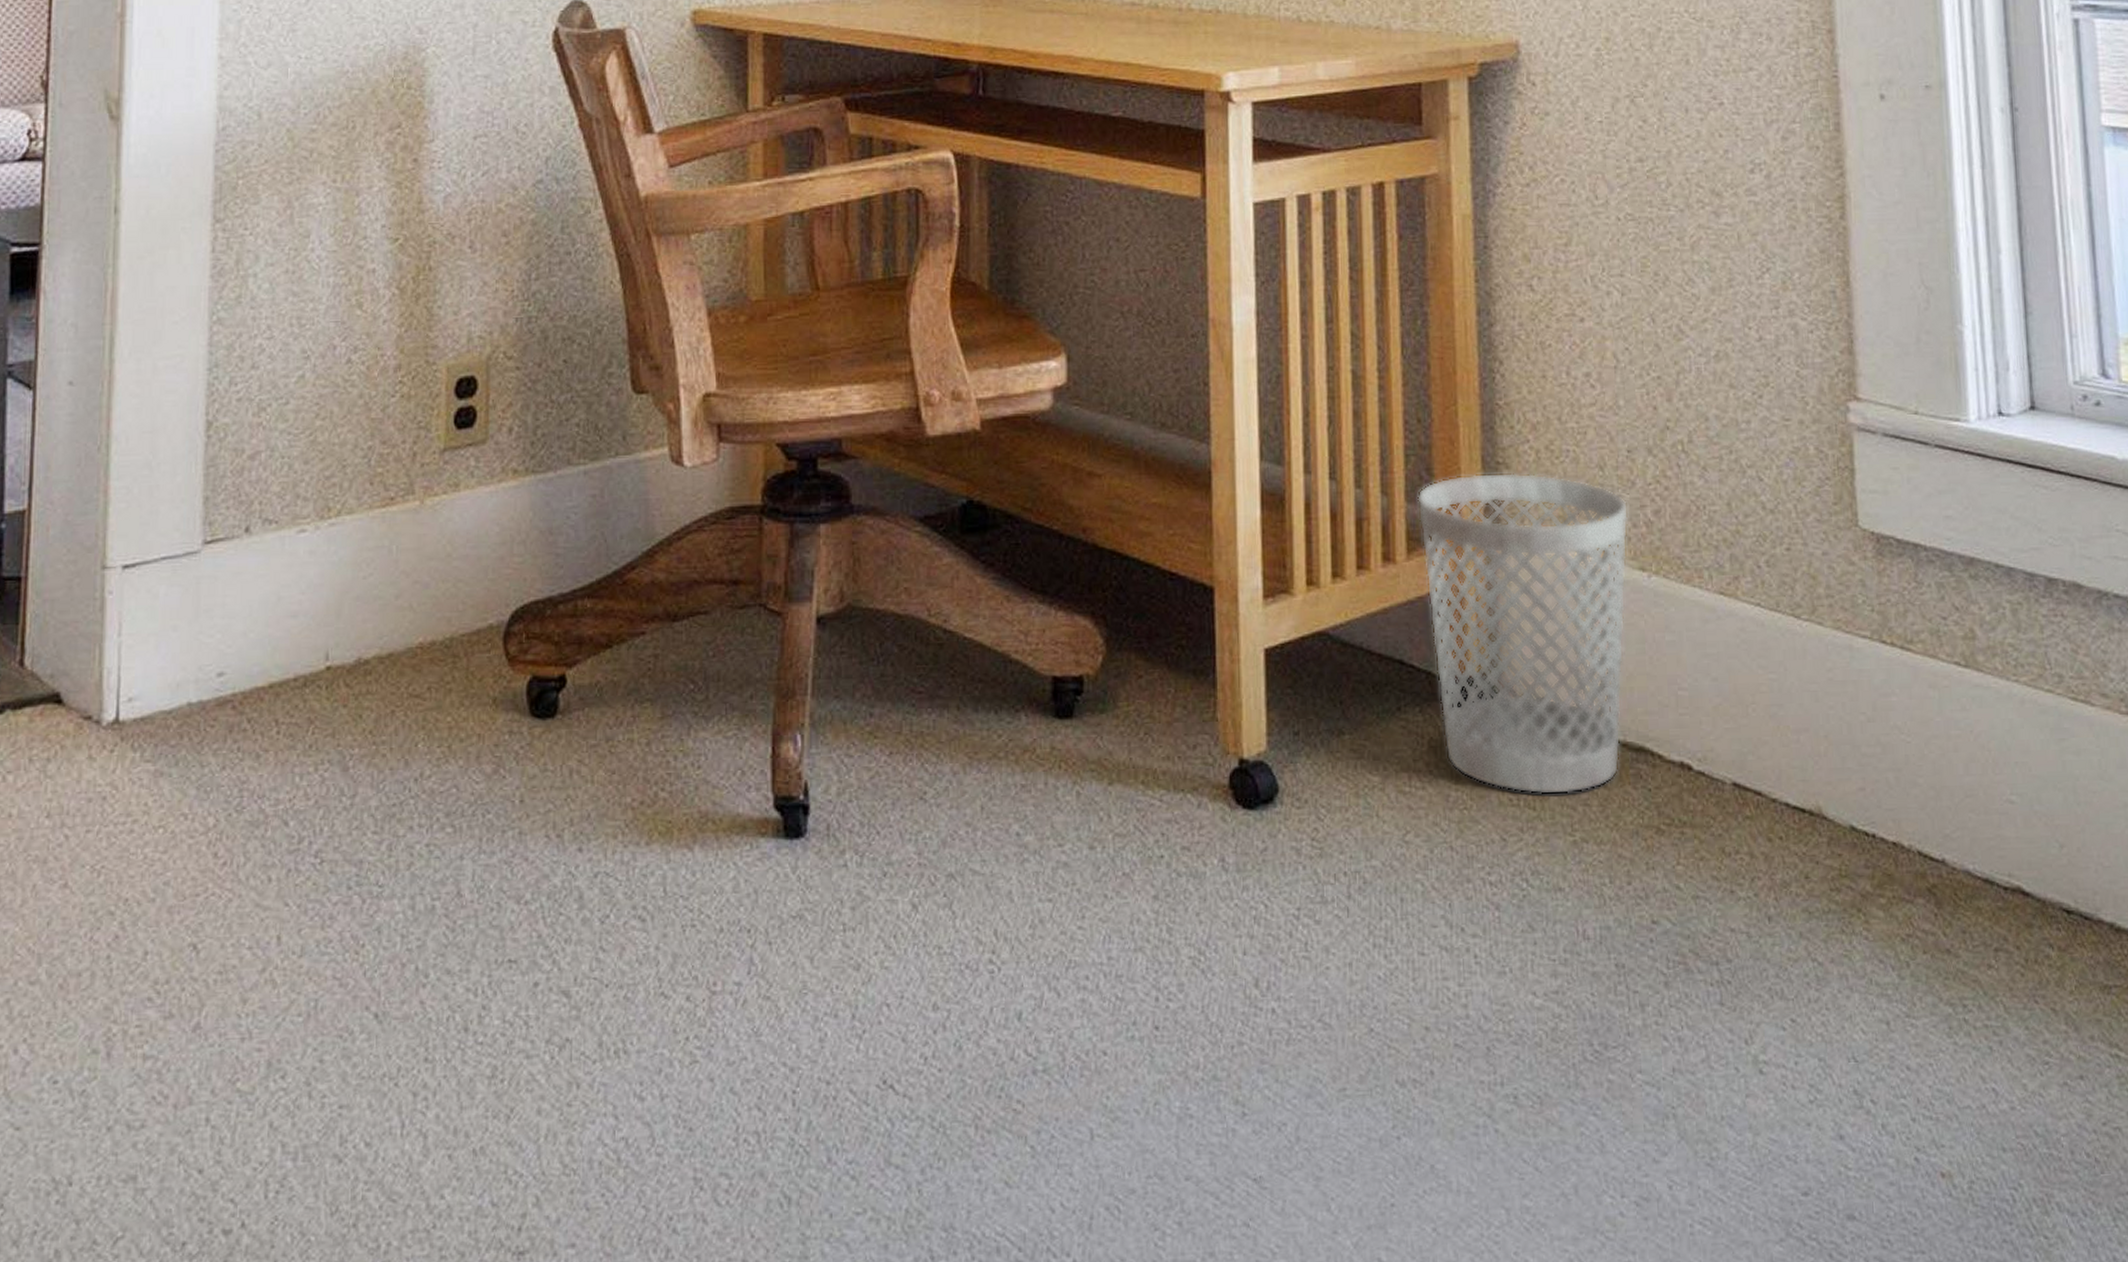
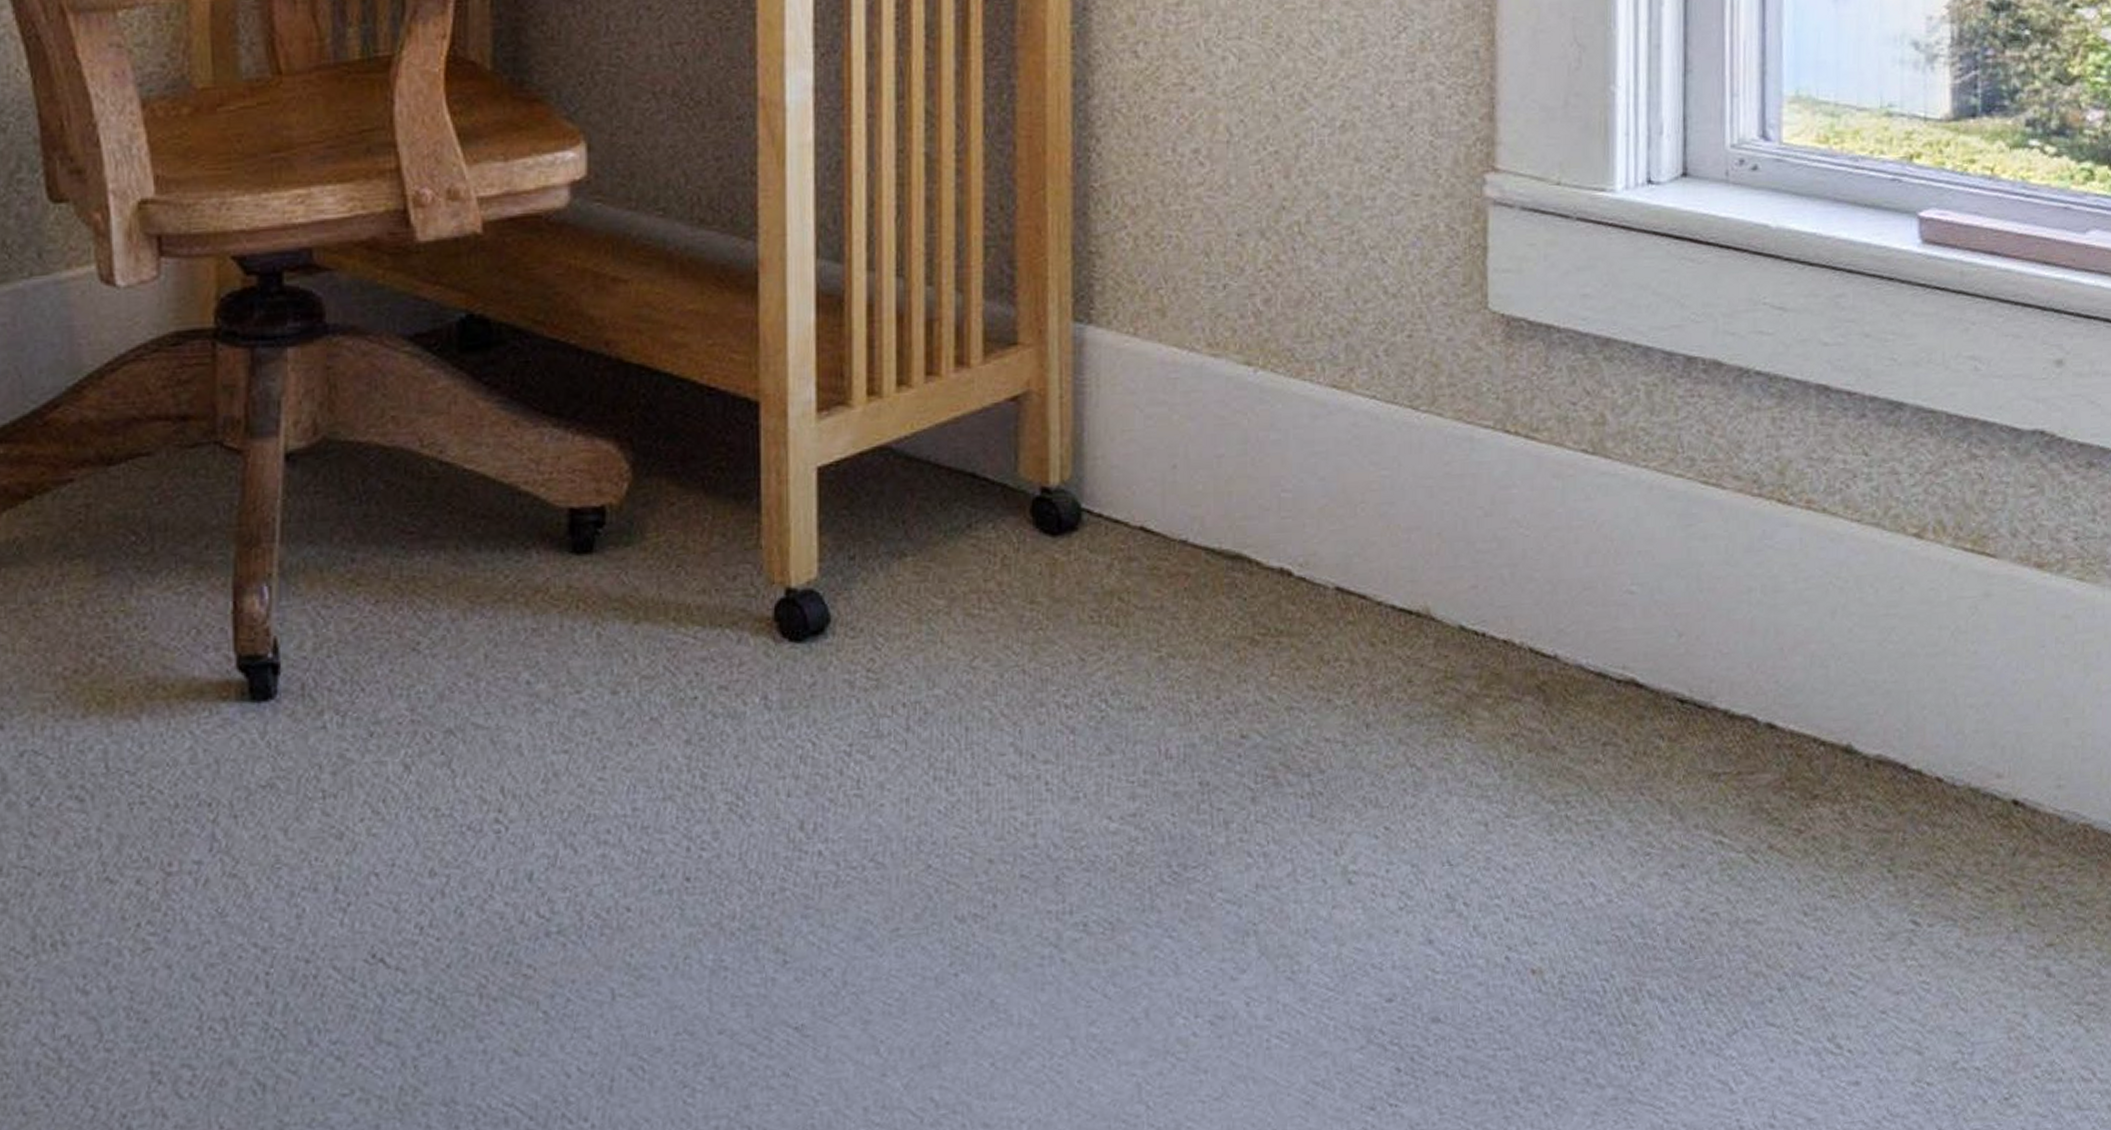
wastebasket: present [1416,472,1629,795] -> none [996,262,1236,611]

